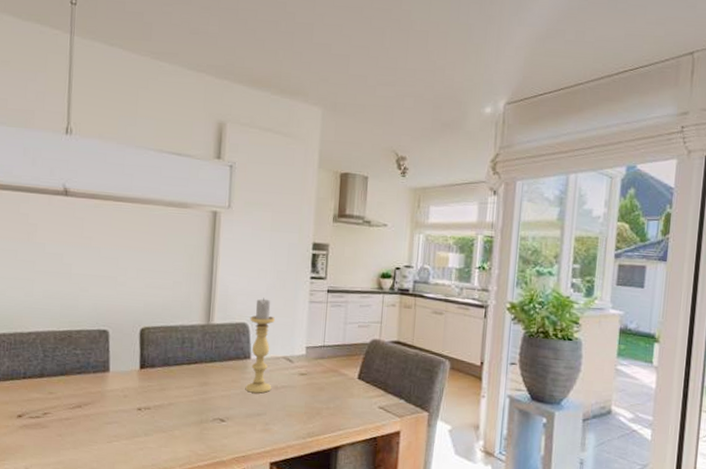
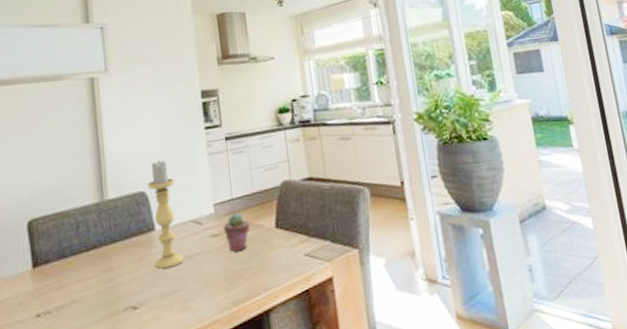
potted succulent: none [311,359,336,393] -> present [223,213,250,252]

